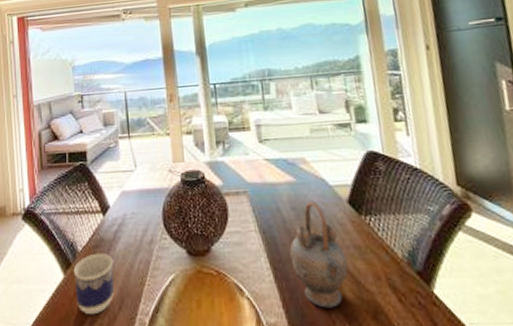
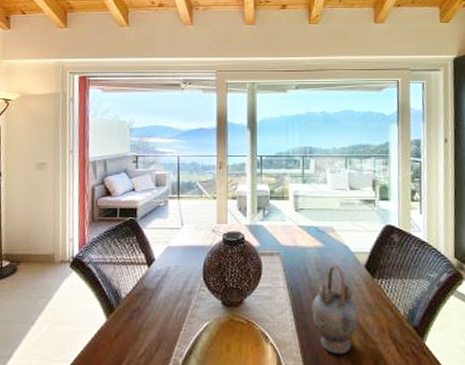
cup: present [73,252,115,315] -> none [115,300,154,355]

